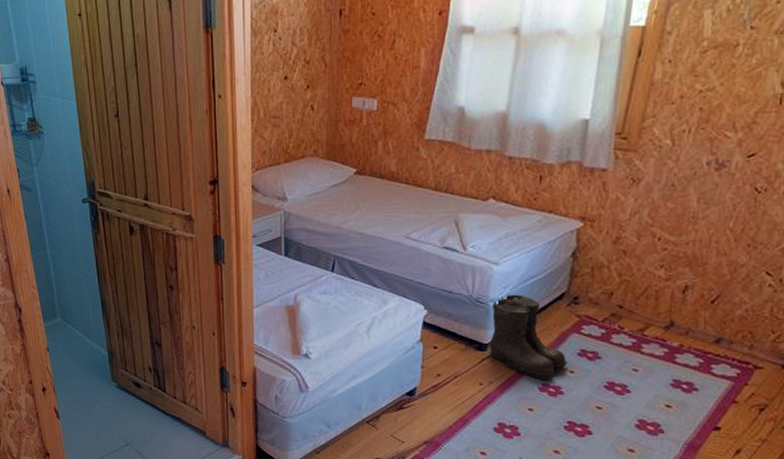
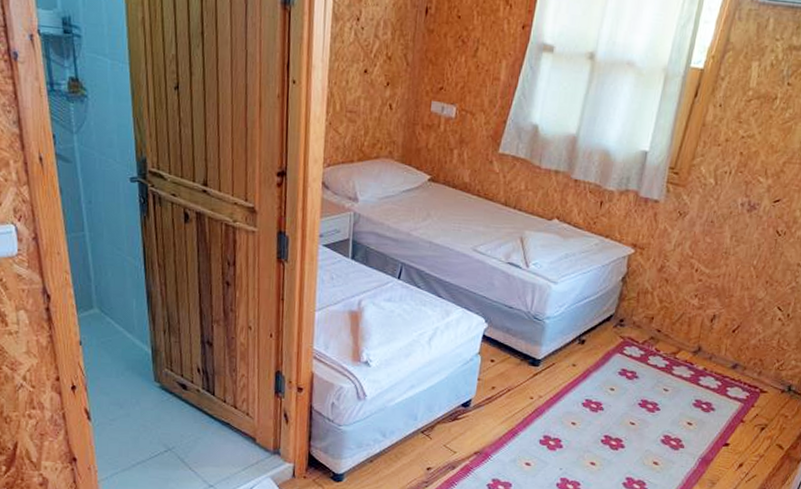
boots: present [489,294,568,380] -> none [541,313,610,396]

